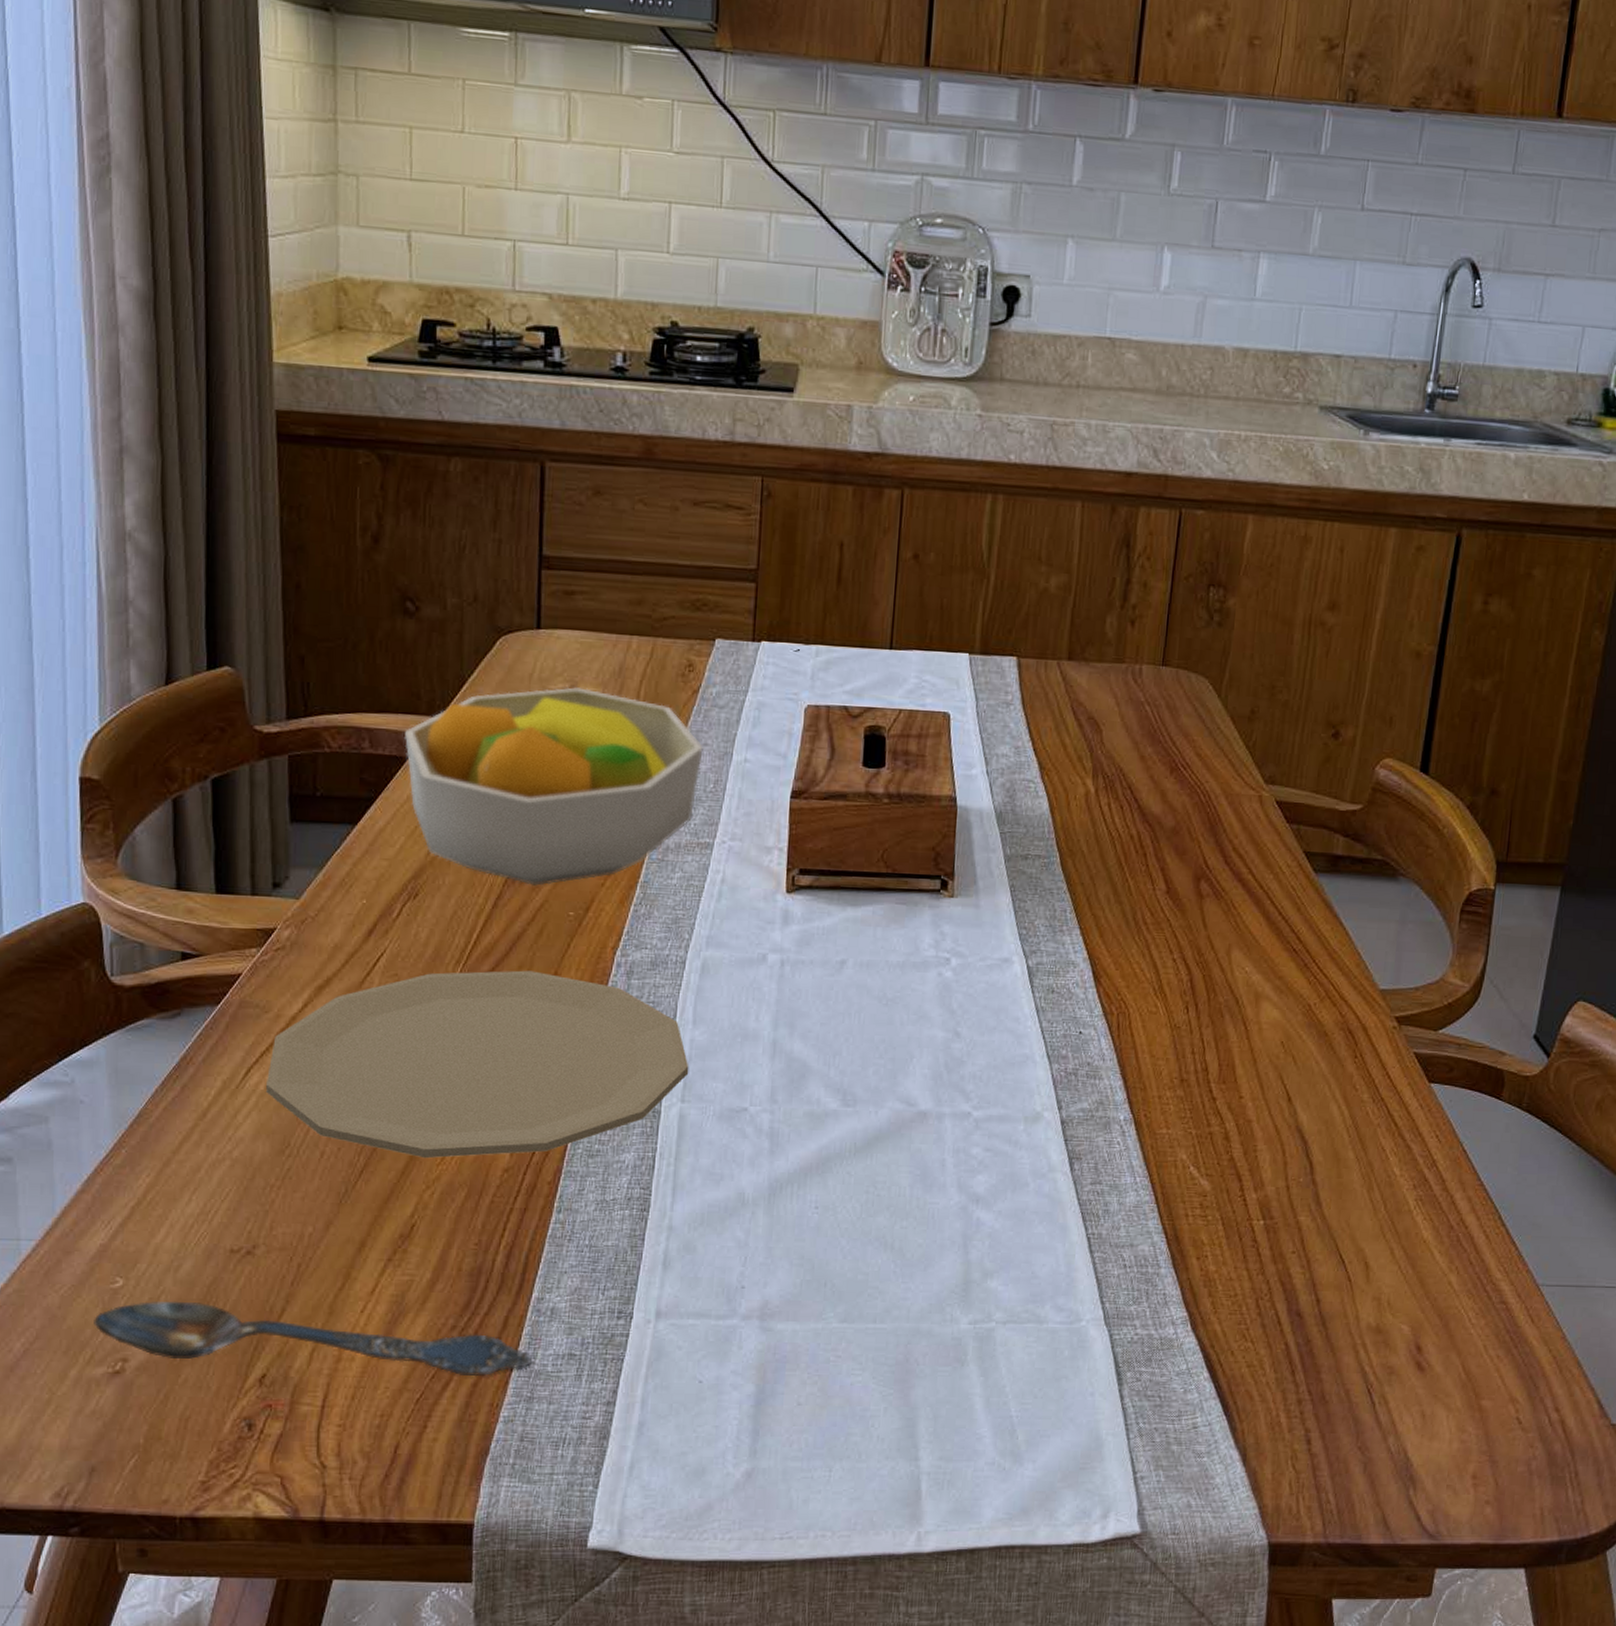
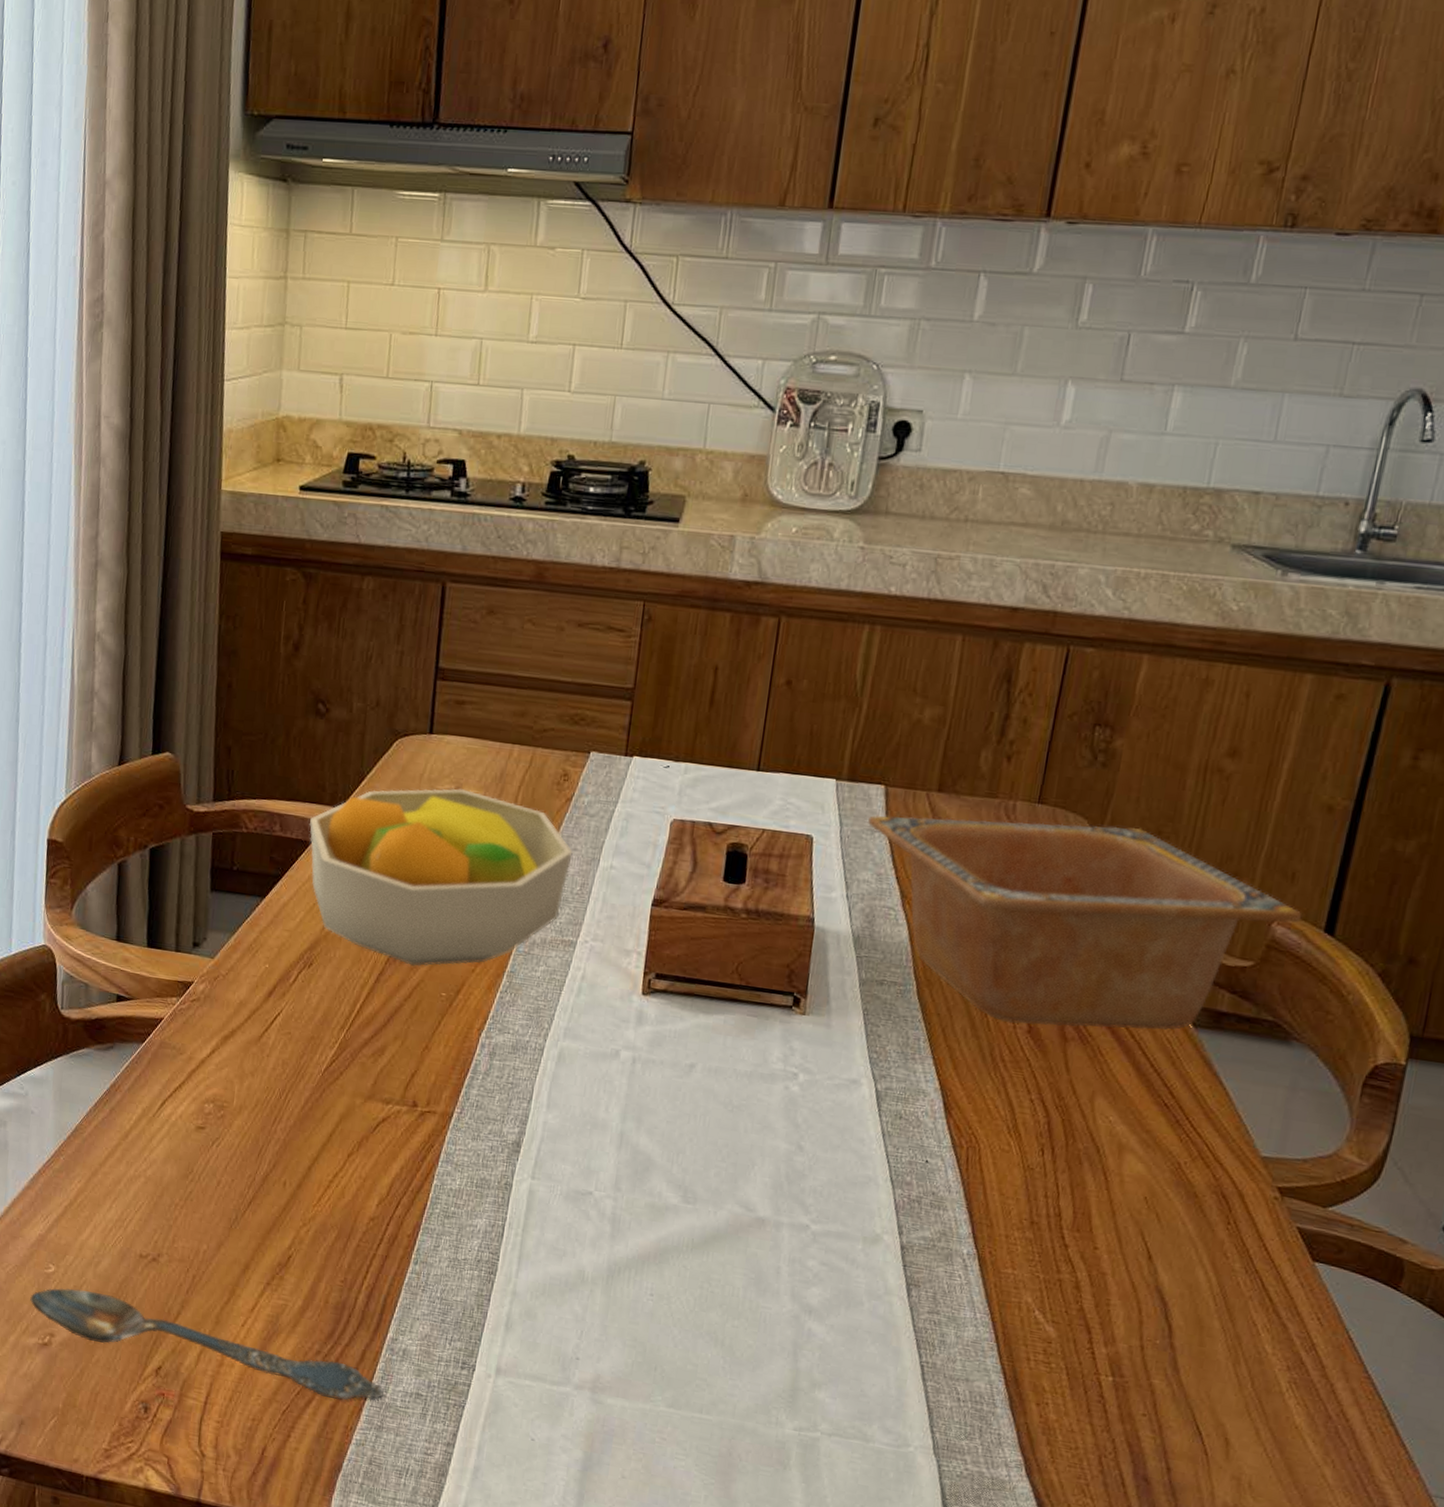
plate: present [266,970,689,1159] -> none [177,1035,541,1208]
serving bowl: none [1002,683,1401,885] -> present [867,814,1302,1030]

